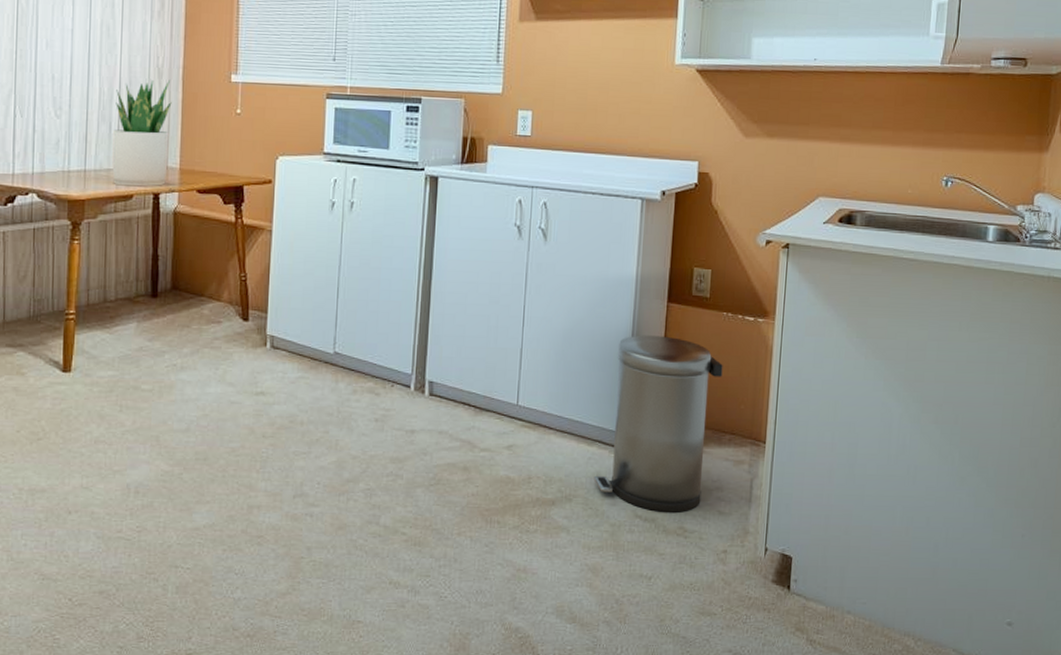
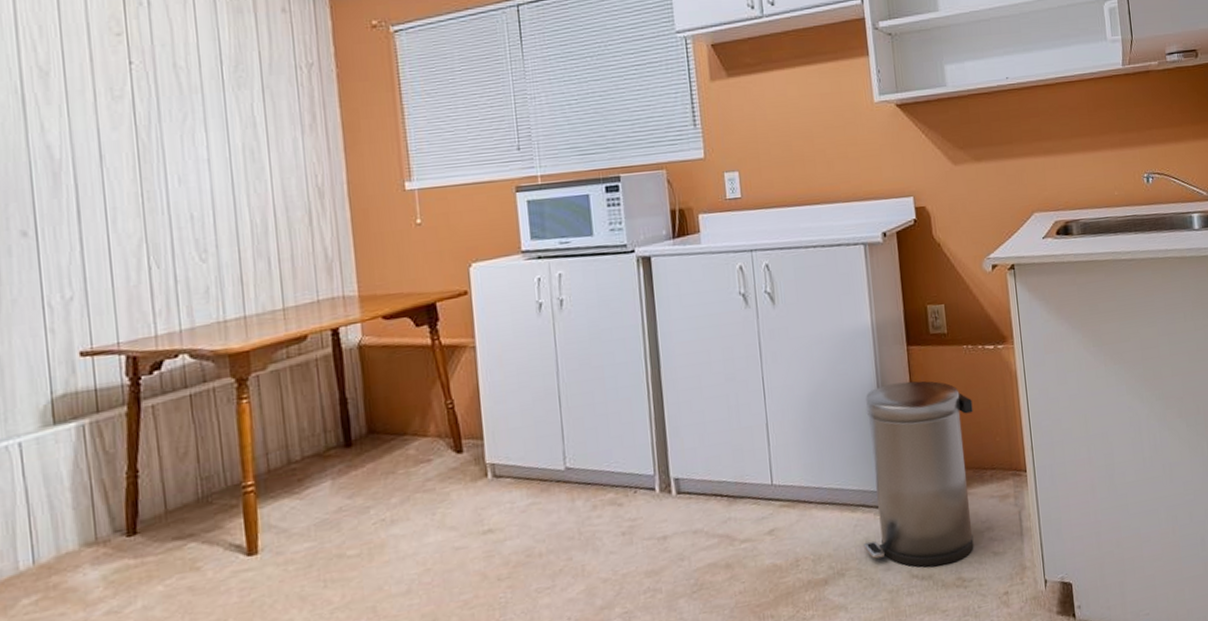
planter: present [111,80,172,187] -> none [271,198,345,328]

